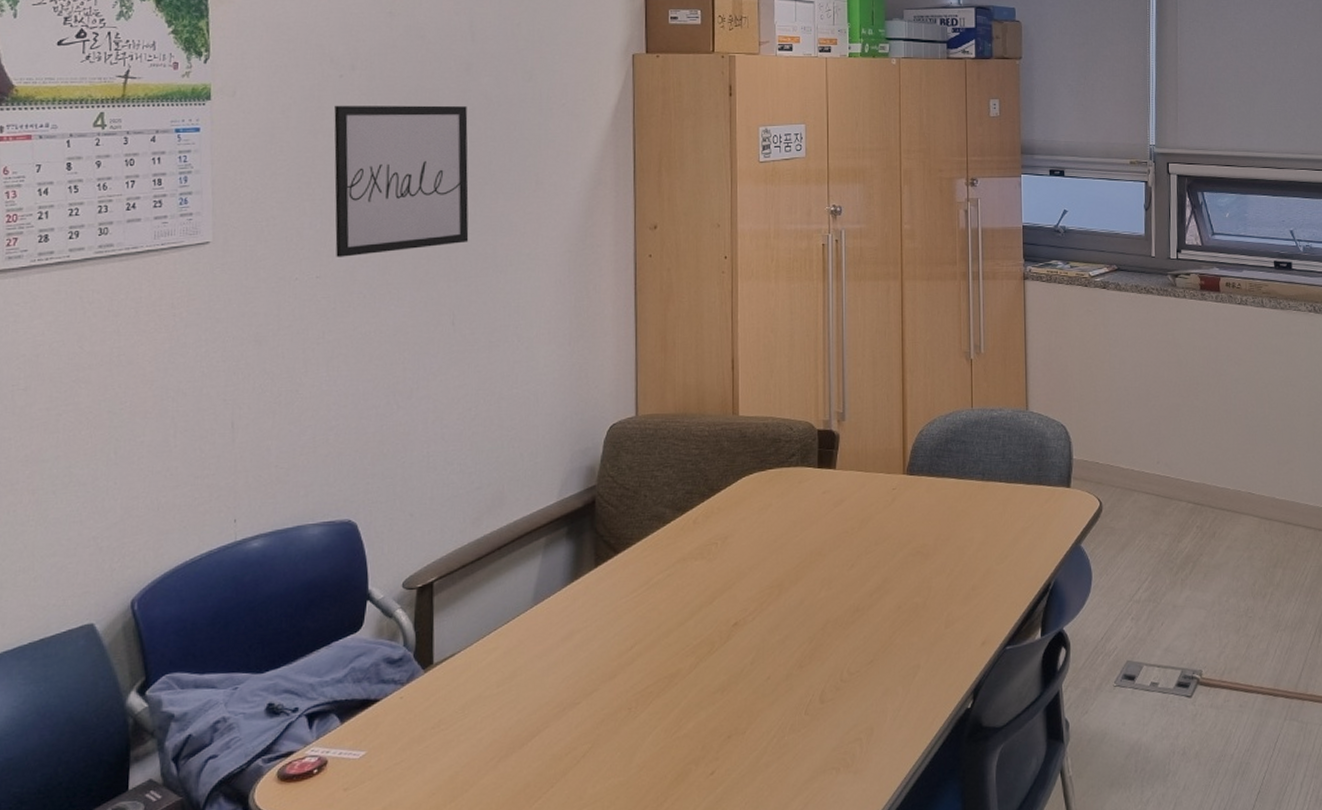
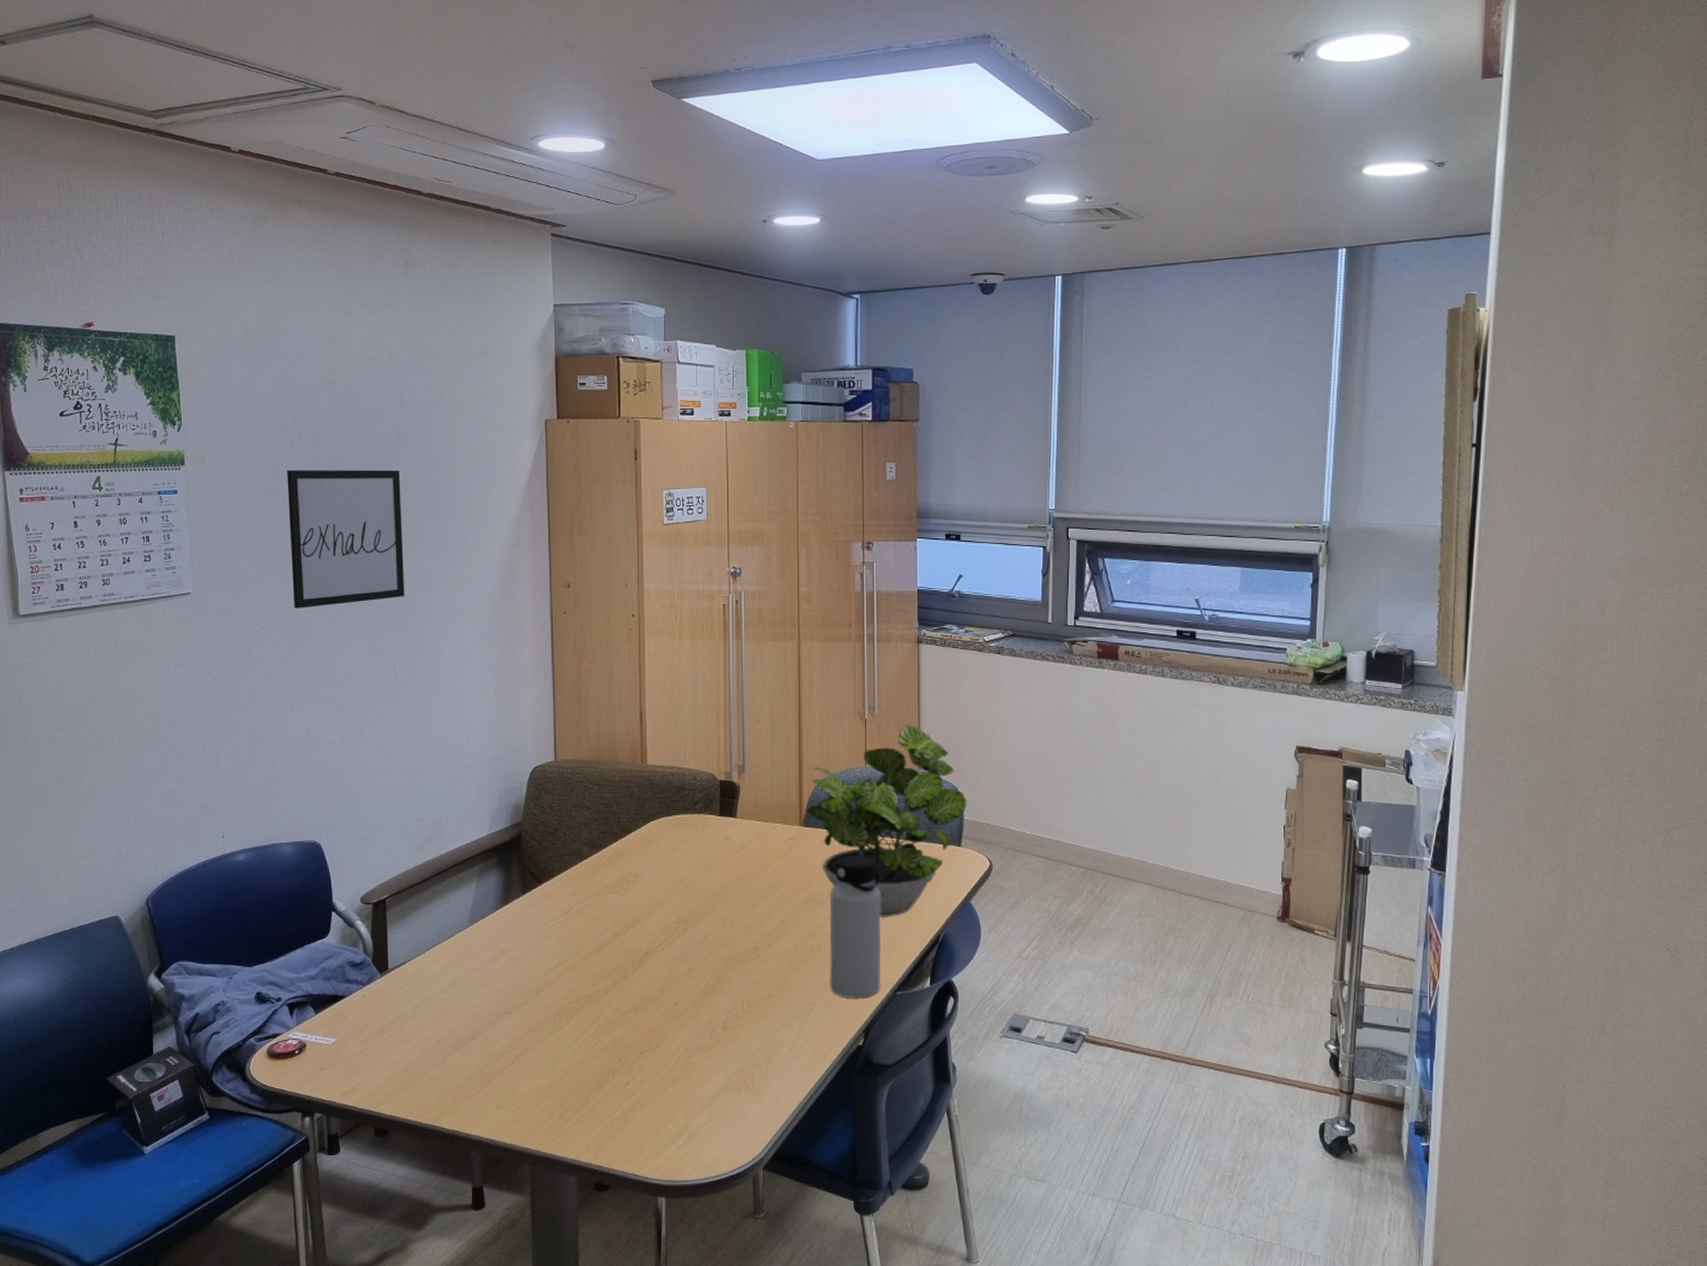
potted plant: none [911,364,1076,567] -> present [807,725,967,917]
water bottle: none [935,502,990,658] -> present [829,854,881,998]

